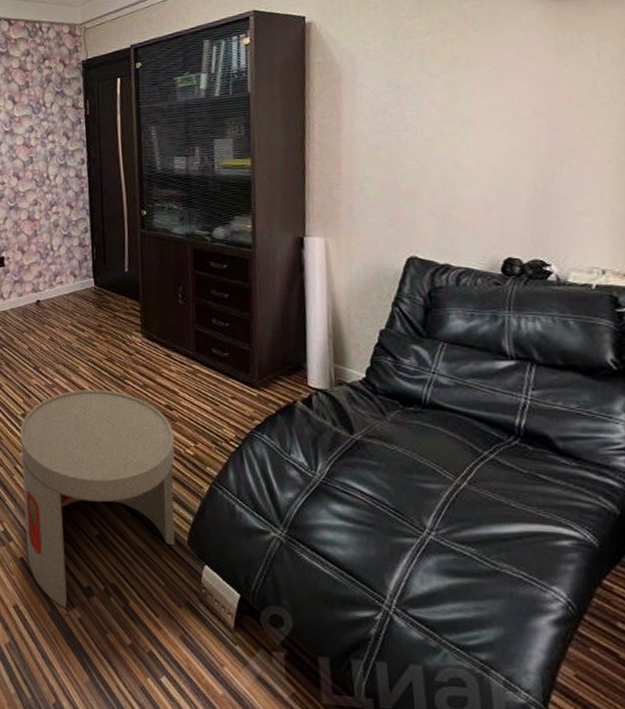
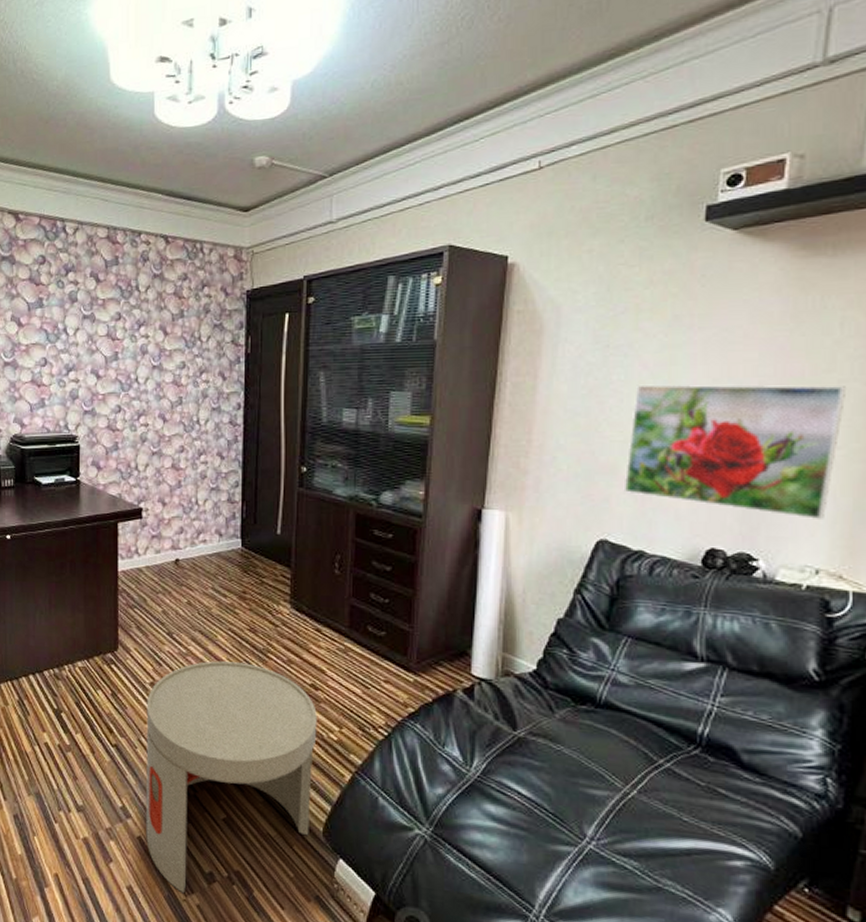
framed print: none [425,107,609,227] -> present [623,384,845,521]

